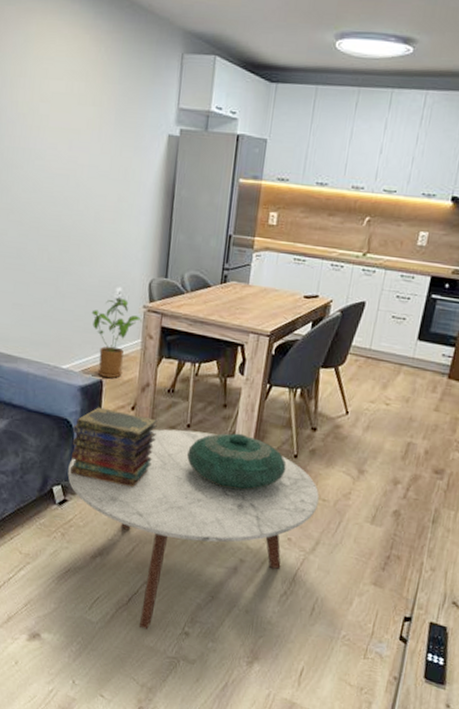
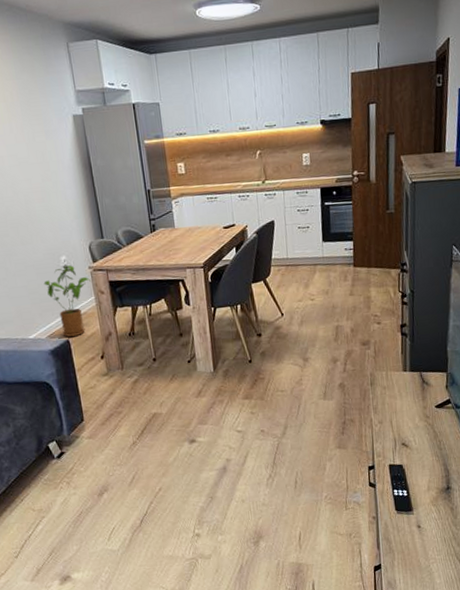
coffee table: present [67,429,319,630] -> none [57,360,279,543]
book stack: present [70,407,158,488] -> none [53,361,131,429]
decorative bowl: present [187,433,286,491] -> none [159,354,245,404]

